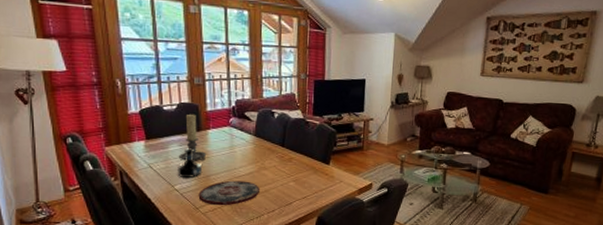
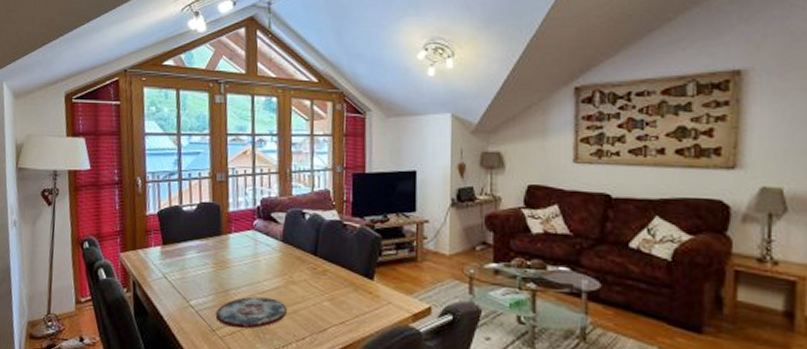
tequila bottle: present [177,148,202,178] -> none [194,255,221,292]
candle holder: present [179,113,207,162] -> none [196,215,227,272]

